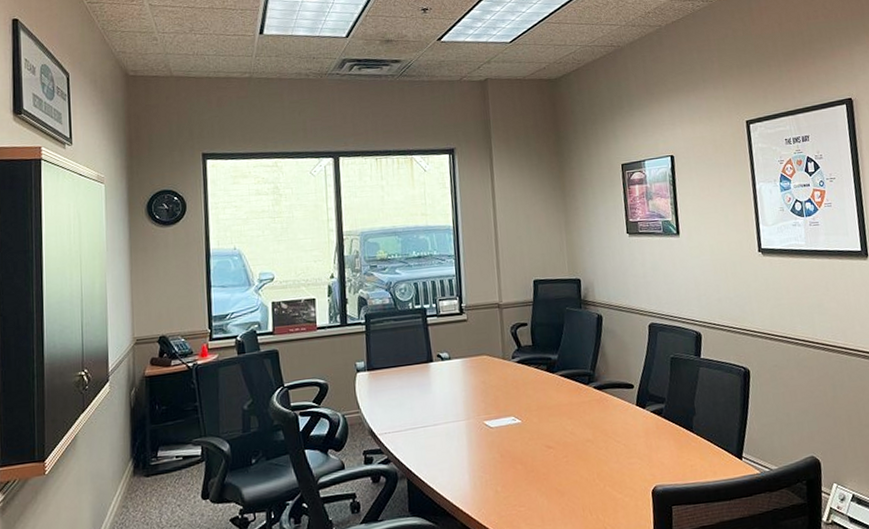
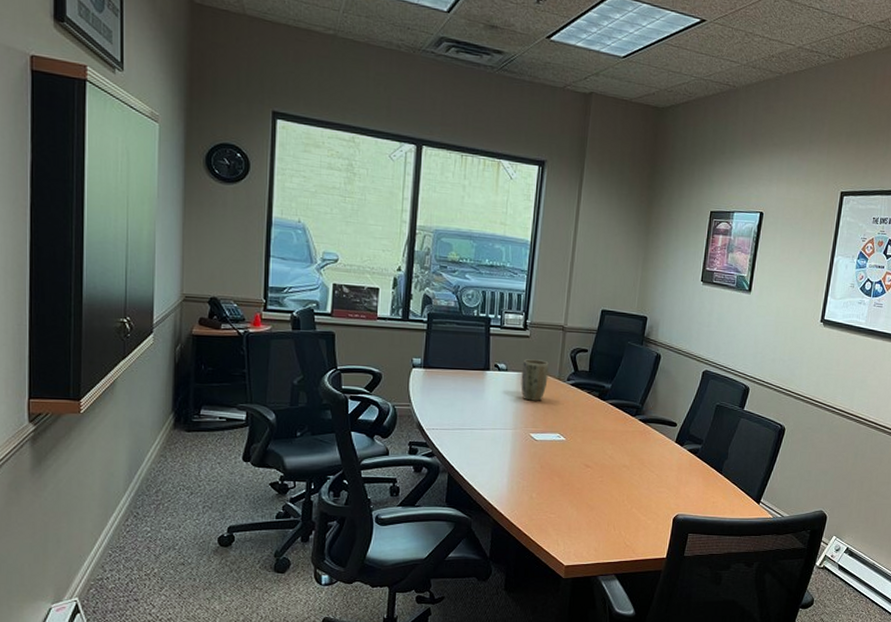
plant pot: none [464,341,493,387] -> present [521,359,549,401]

